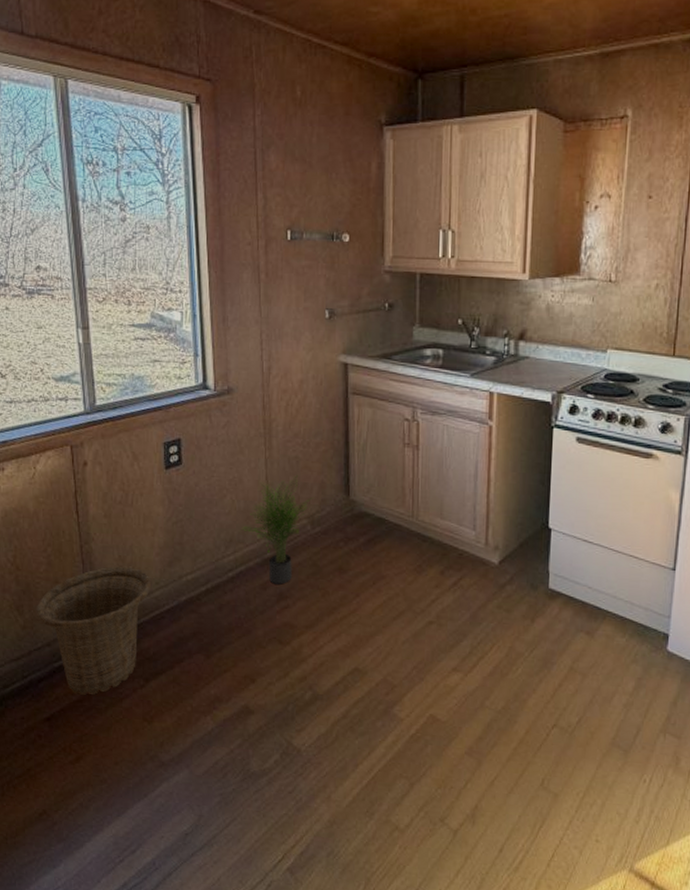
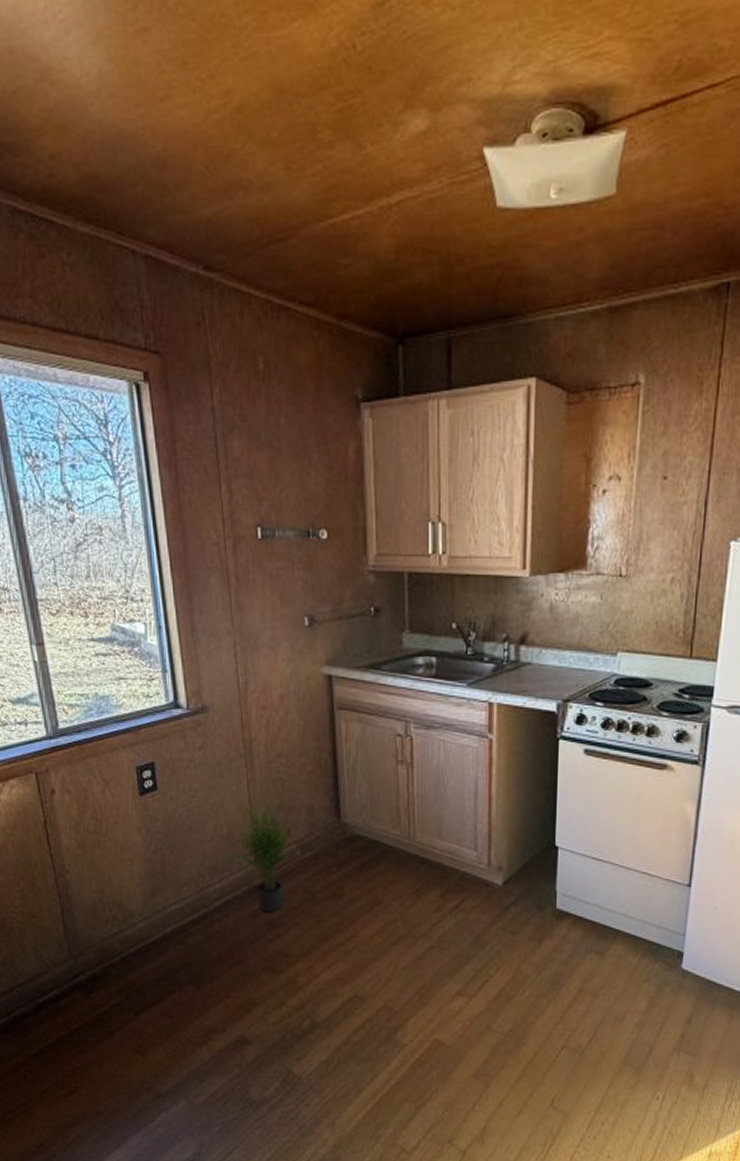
basket: present [36,566,151,695] -> none [14,899,134,1030]

